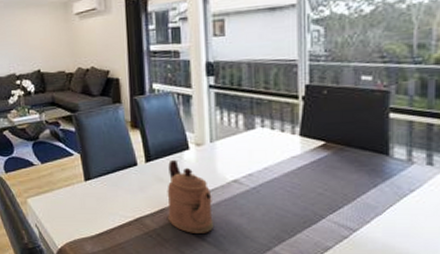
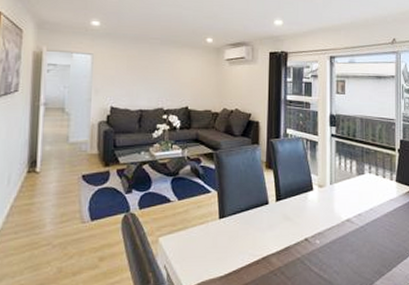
coffeepot: present [167,159,215,233] -> none [292,199,330,271]

